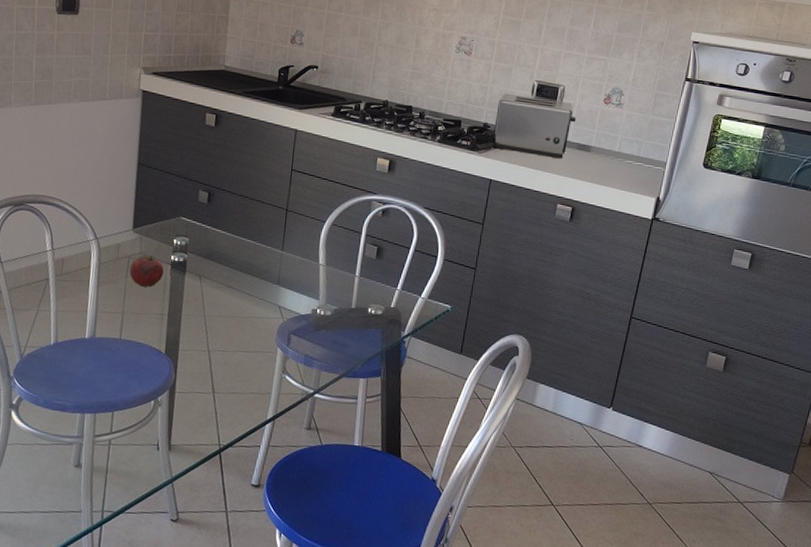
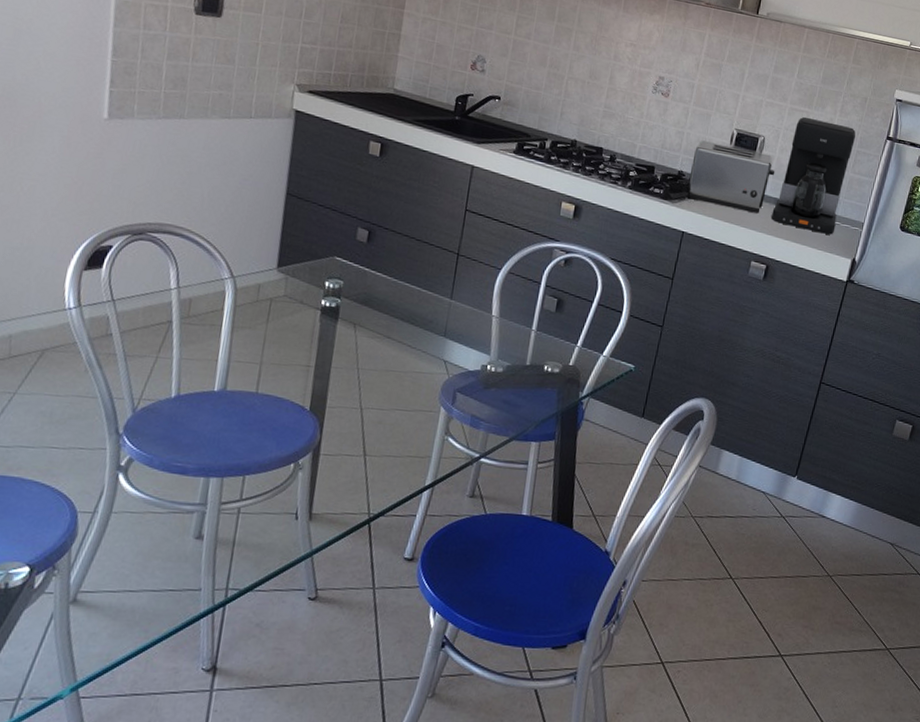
fruit: present [129,255,164,287] -> none [271,298,313,335]
coffee maker: none [575,64,654,176] -> present [771,116,856,235]

